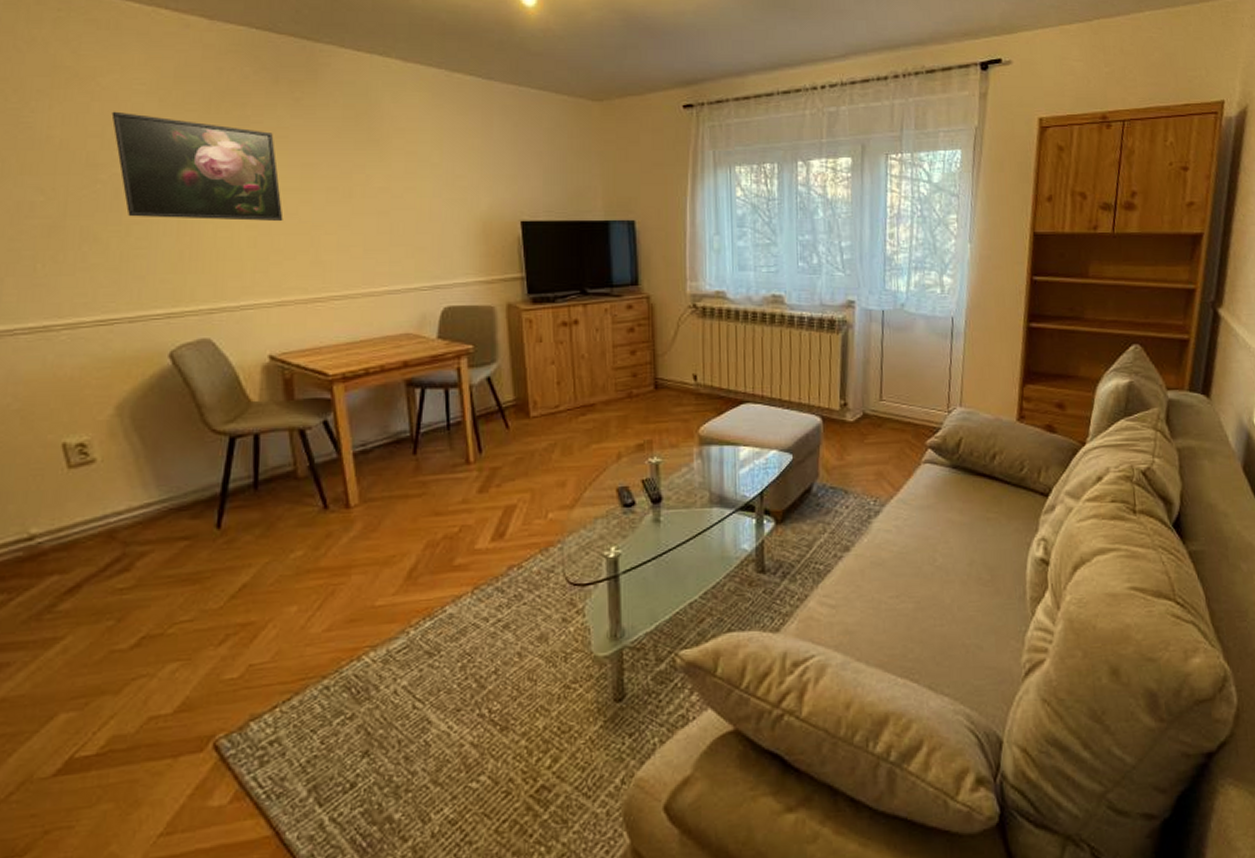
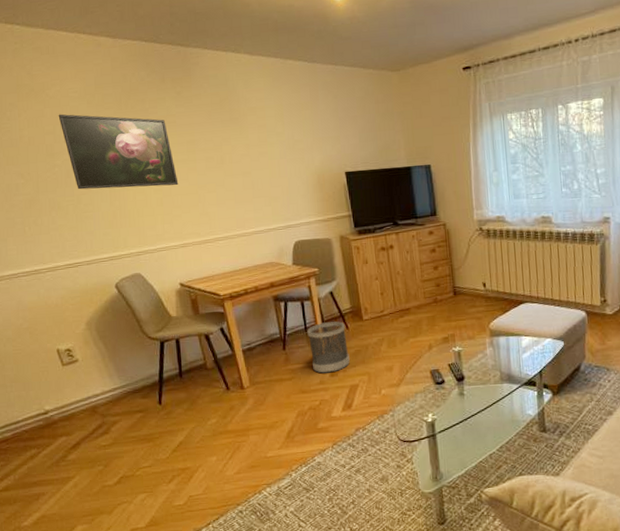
wastebasket: none [450,418,507,489] -> present [307,321,350,374]

